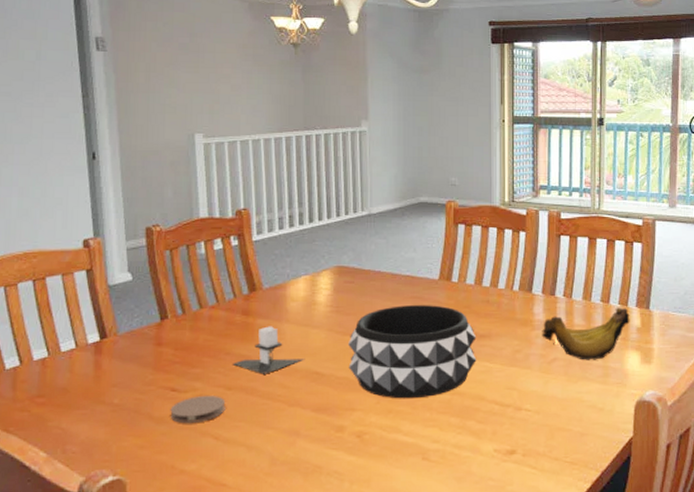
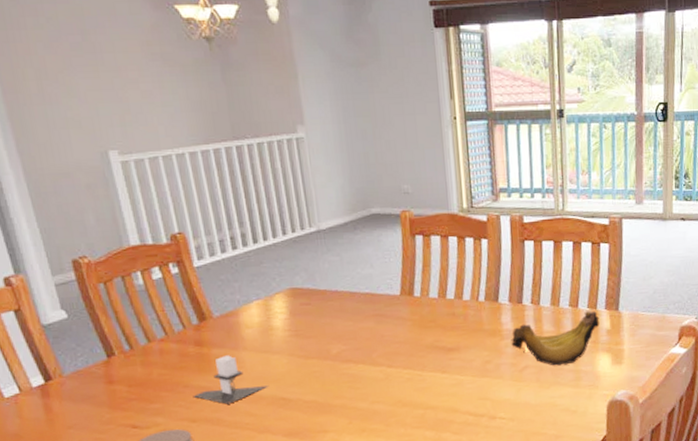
decorative bowl: present [347,305,477,399] -> none [311,321,447,418]

